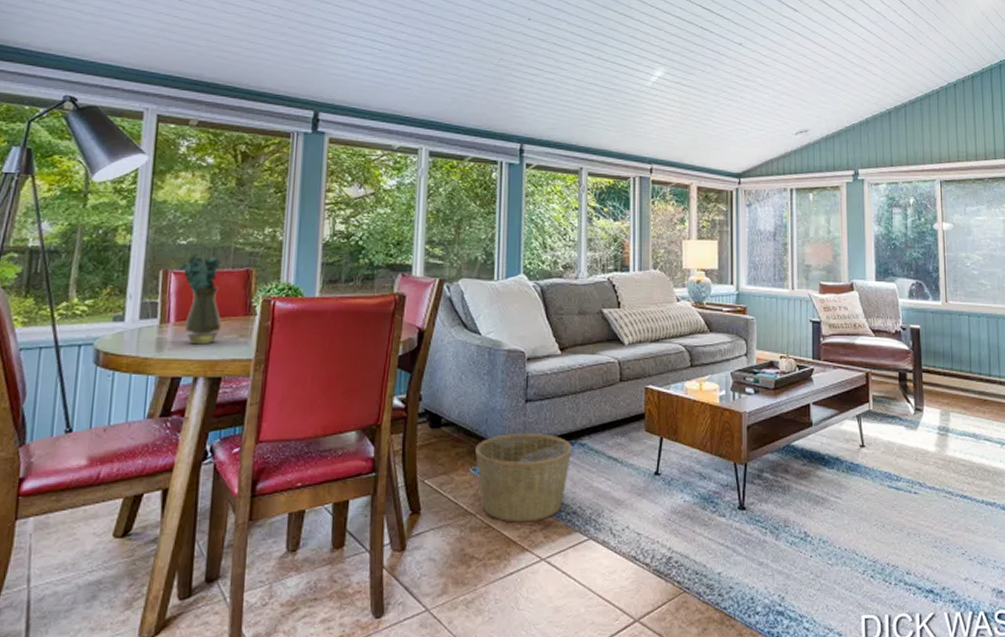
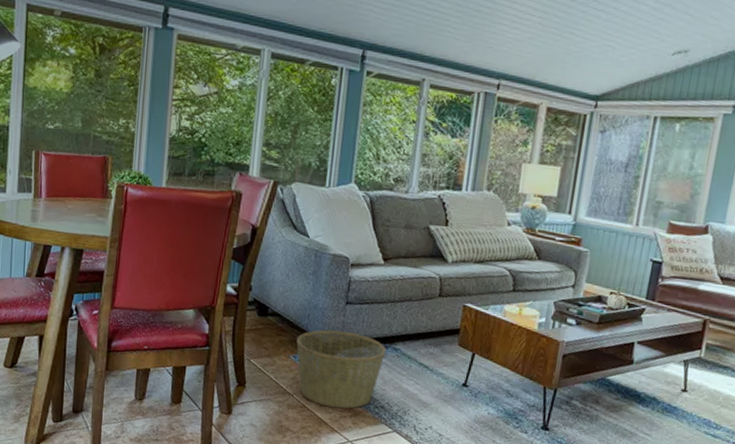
vase: present [180,252,222,345] -> none [49,136,83,220]

